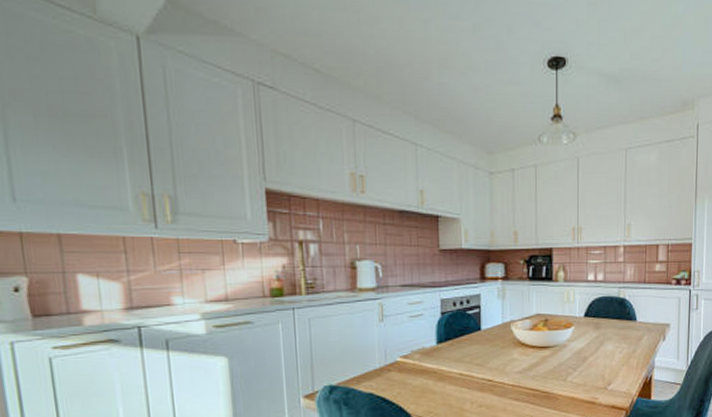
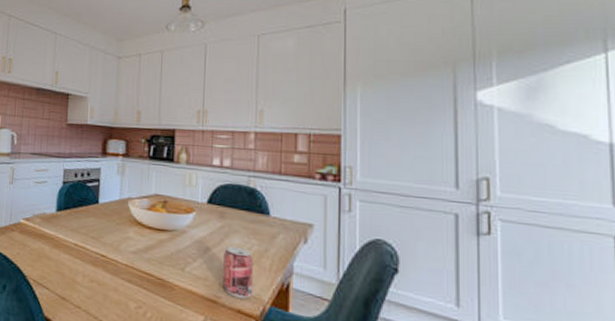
beverage can: none [599,352,623,396] -> present [223,246,253,299]

